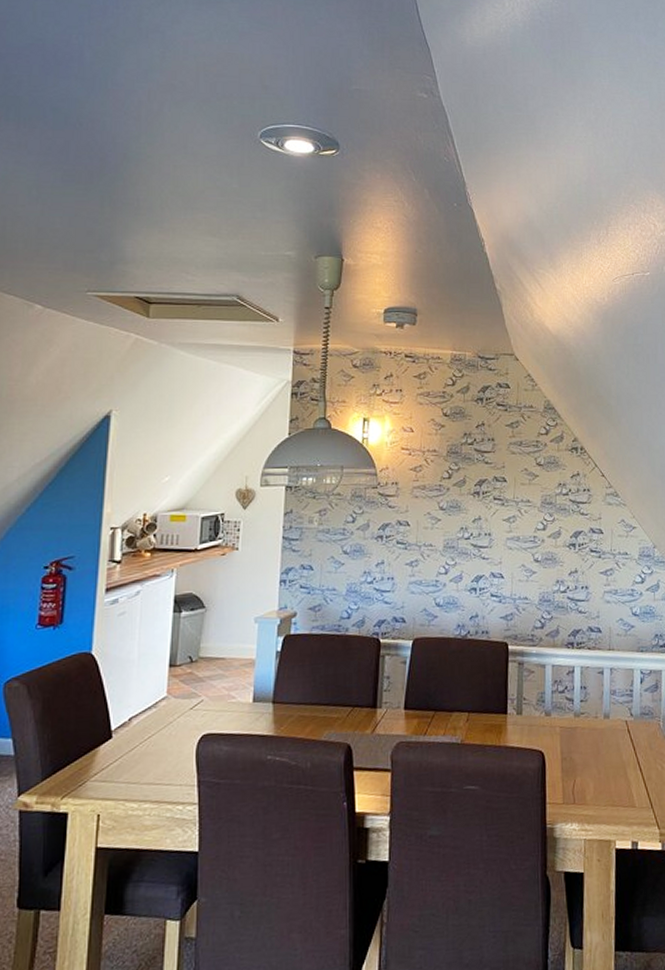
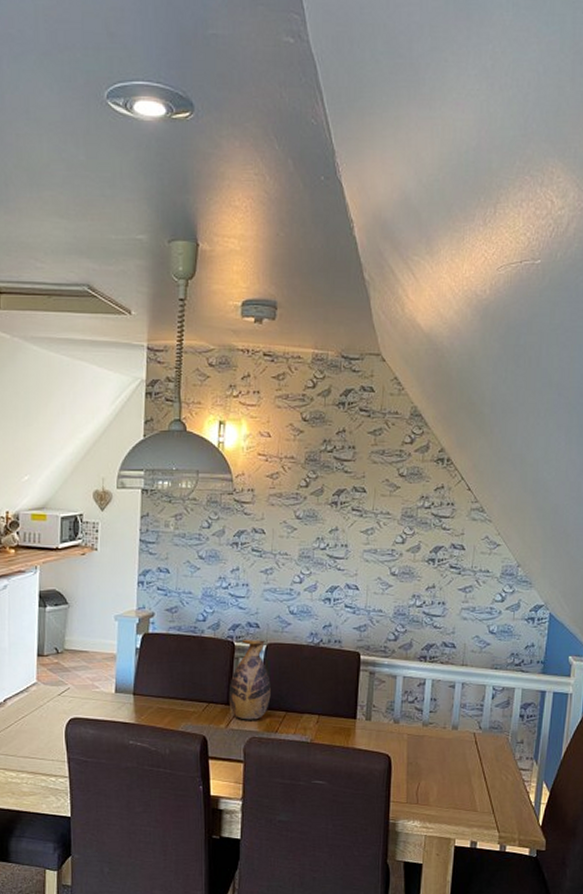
vase: none [374,635,419,723] -> present [228,639,271,720]

